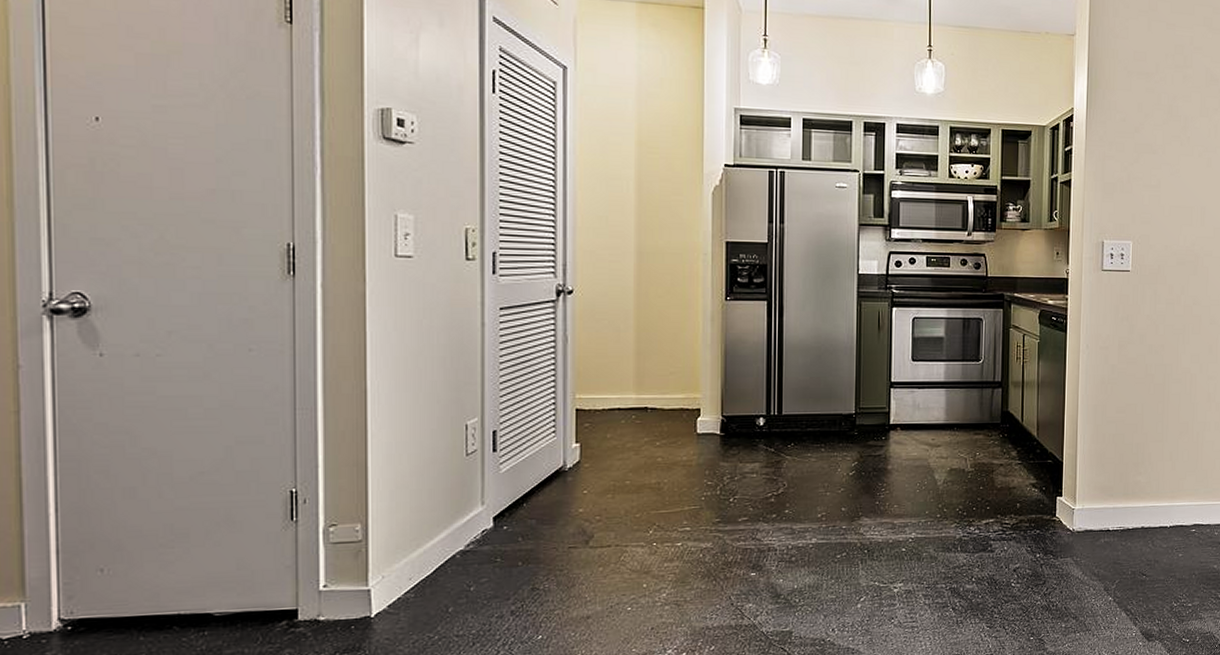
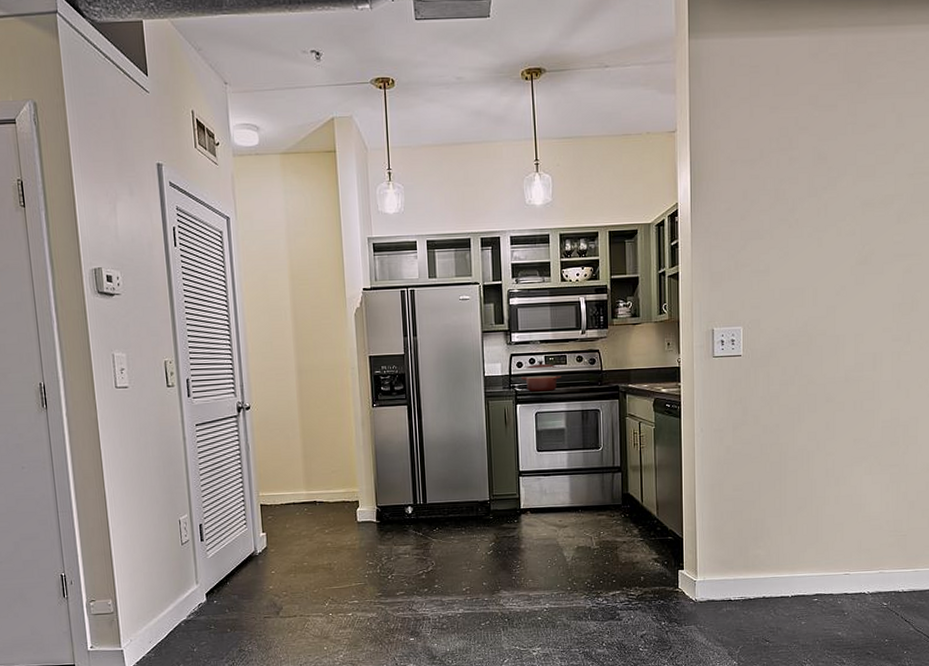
saucepan: none [899,261,944,296] -> present [521,361,562,393]

